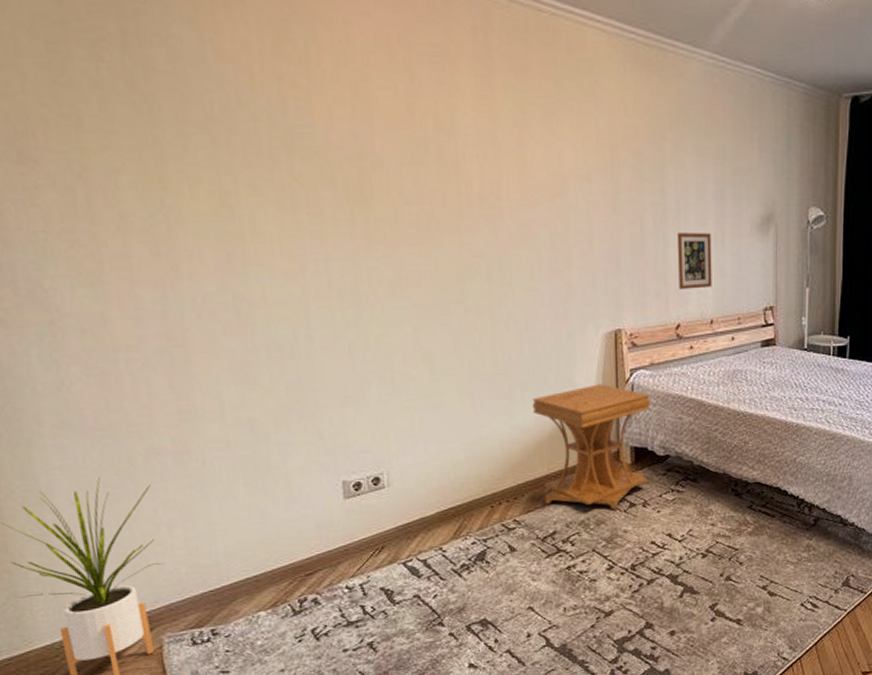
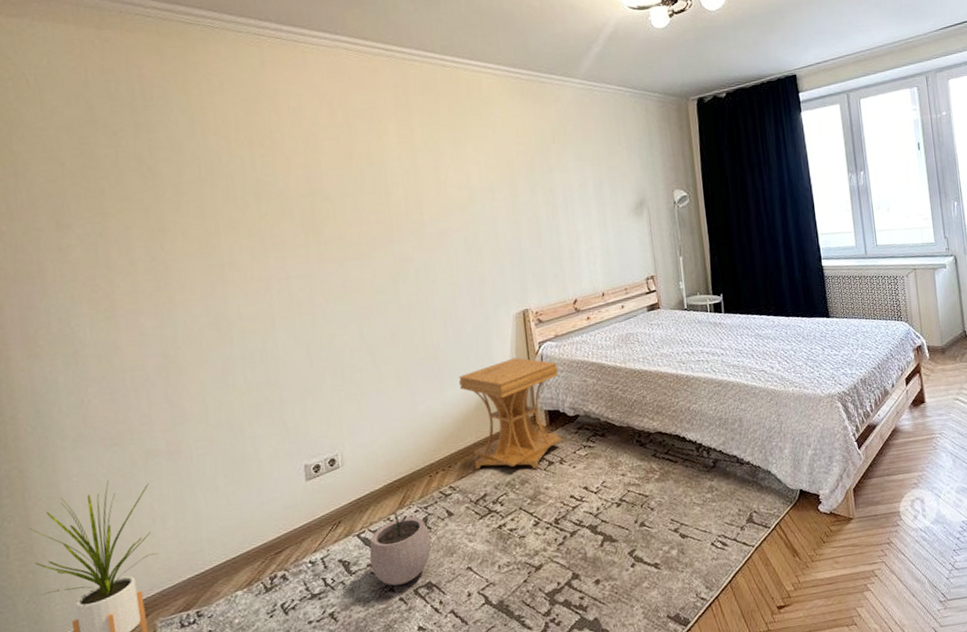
plant pot: none [416,541,488,620] -> present [369,511,431,586]
picture frame: present [678,233,712,289] -> none [568,221,600,270]

